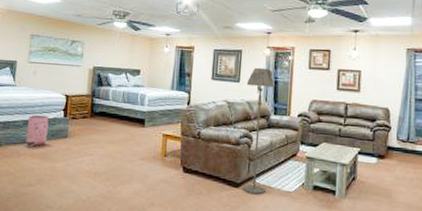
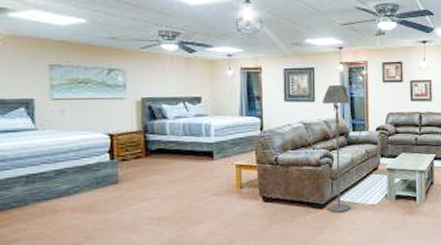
bag: present [26,114,49,148] -> none [61,161,91,202]

